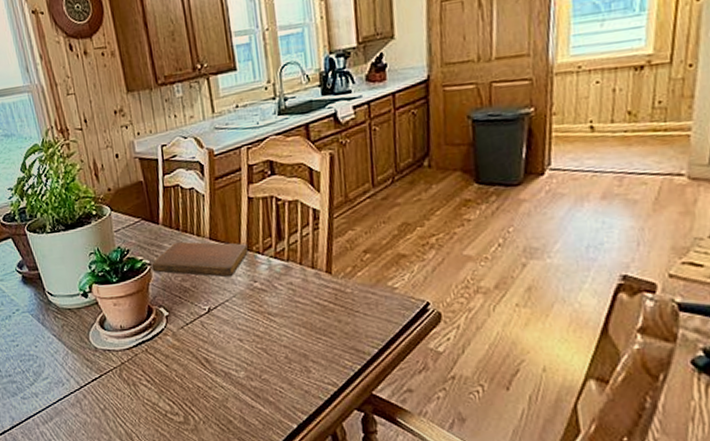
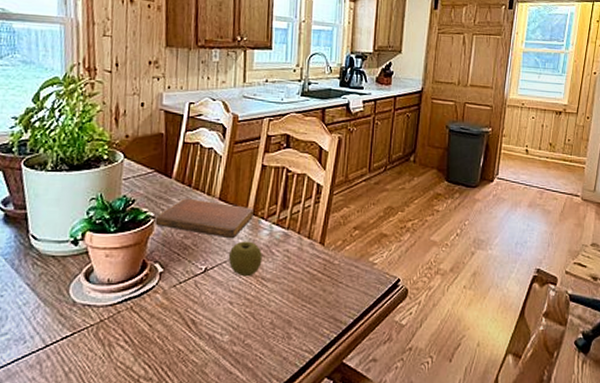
apple: none [229,277,266,314] -> present [228,241,262,277]

